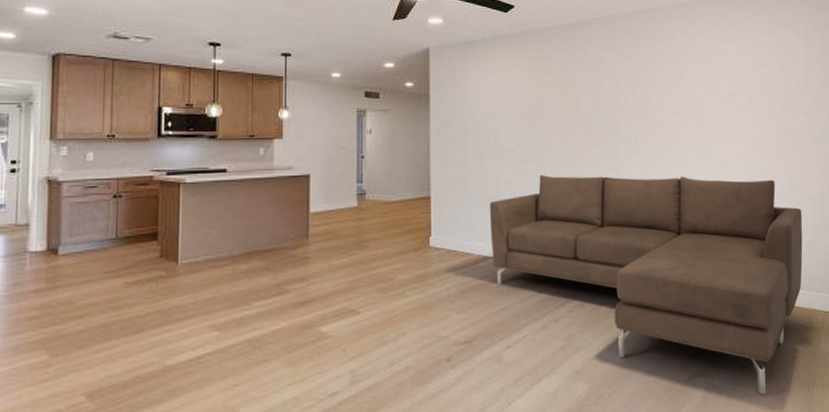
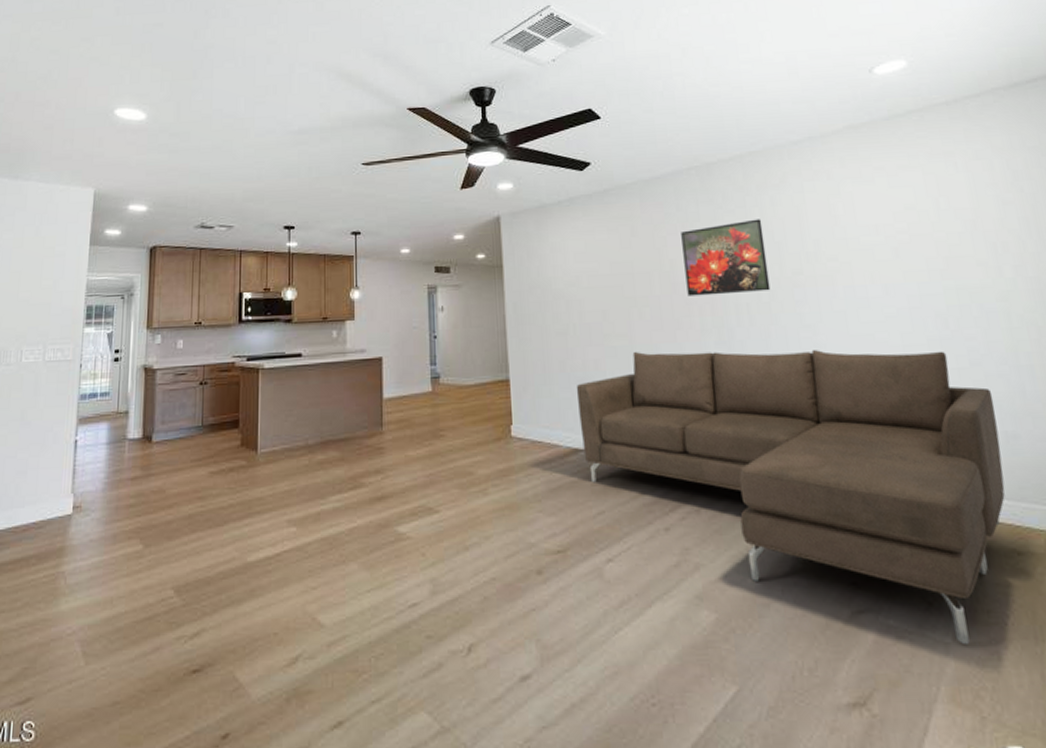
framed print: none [587,67,654,129] -> present [681,219,771,296]

